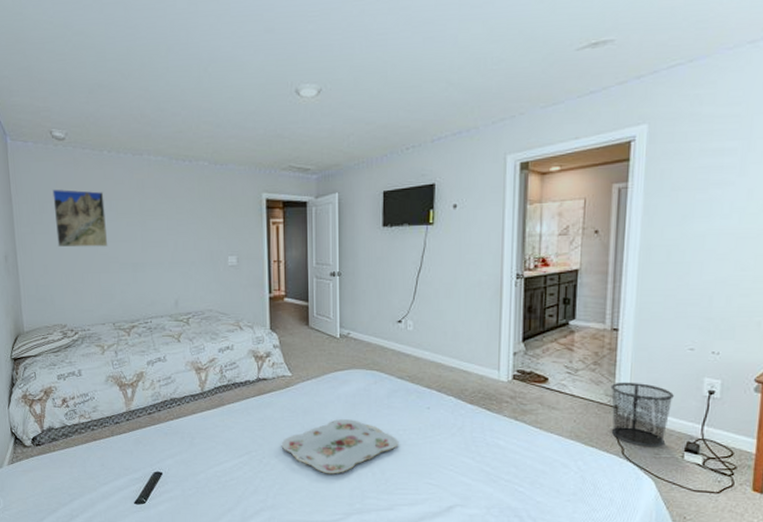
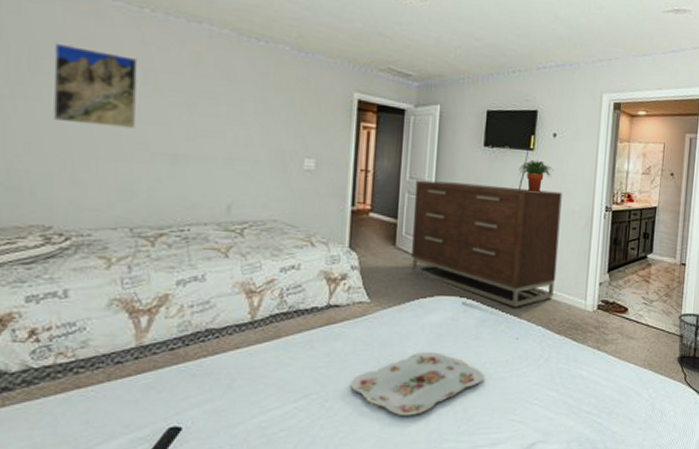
dresser: none [321,263,467,378] -> present [412,180,562,307]
potted plant: none [419,233,456,267] -> present [519,160,554,193]

